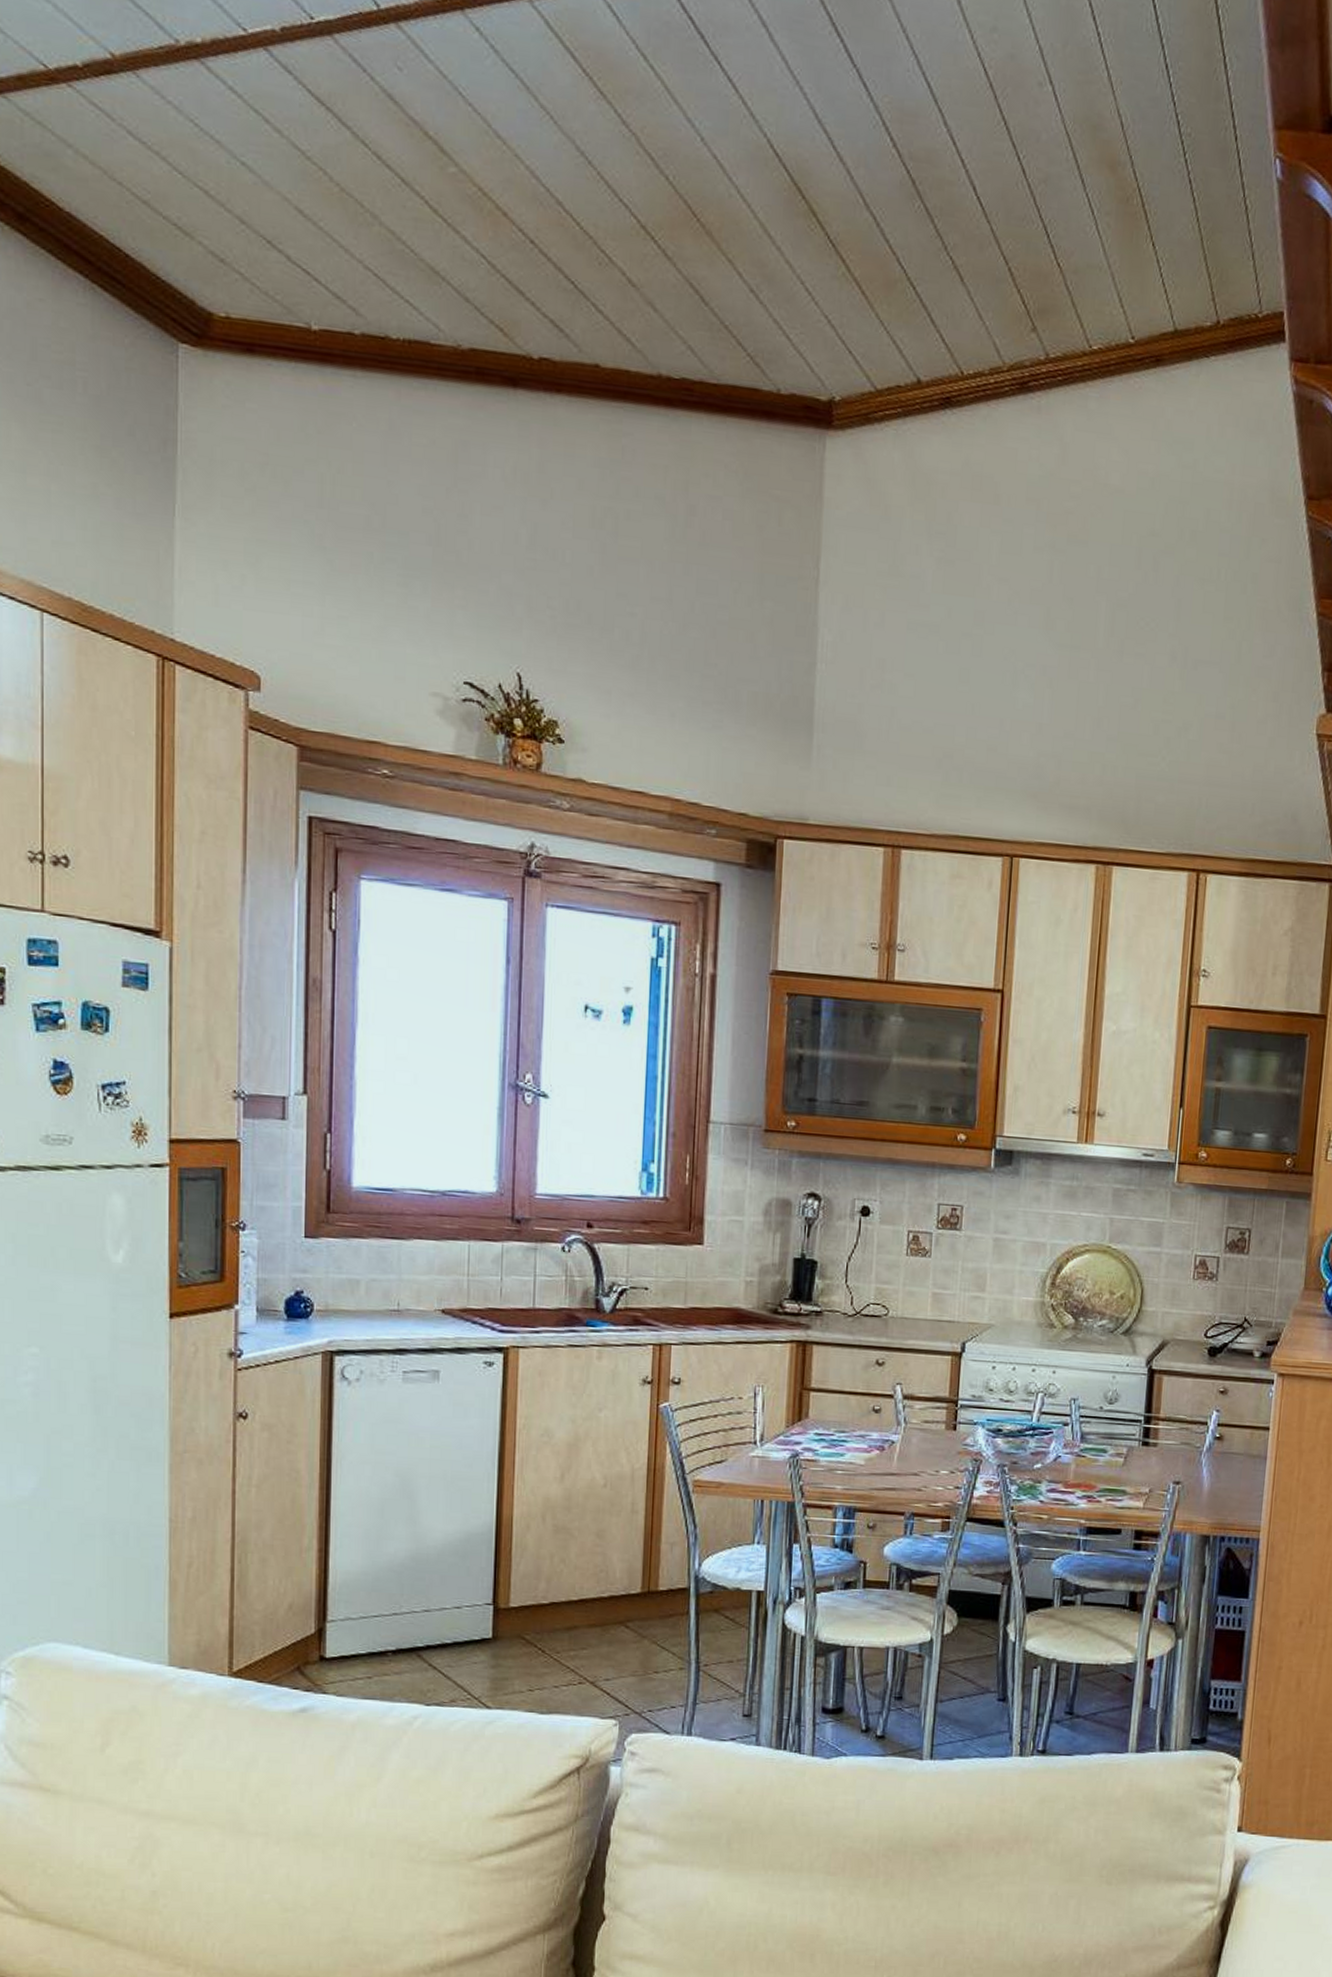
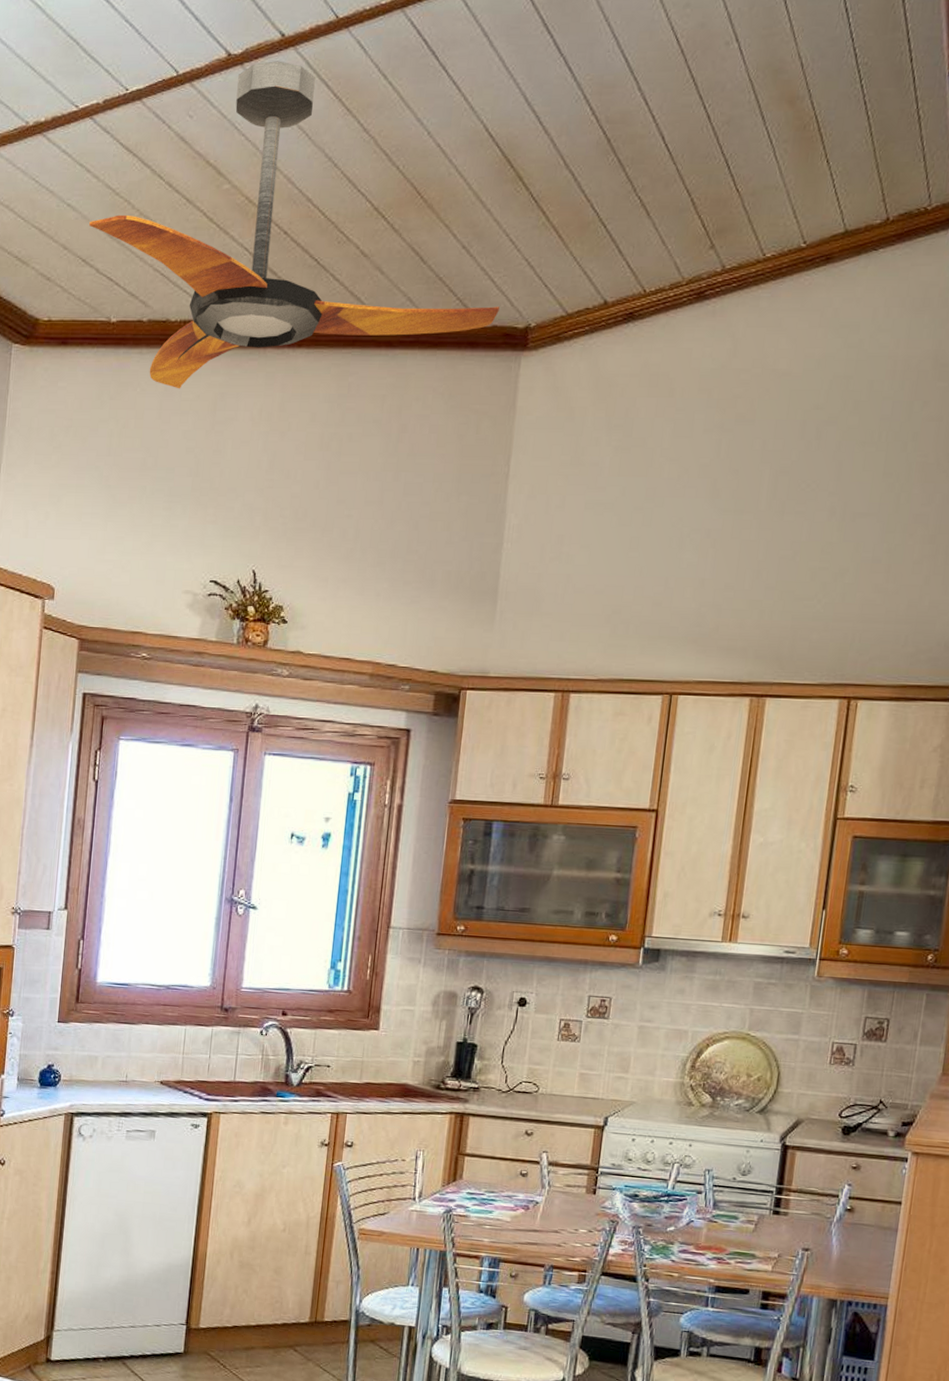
ceiling fan: none [273,11,798,430] -> present [89,61,500,389]

